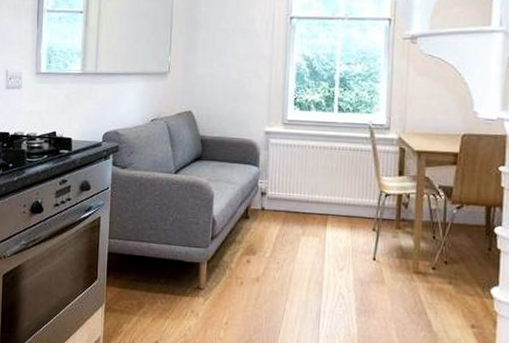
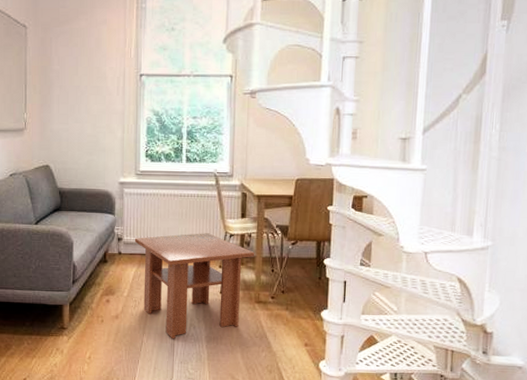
coffee table: none [279,190,414,308] -> present [134,233,255,338]

